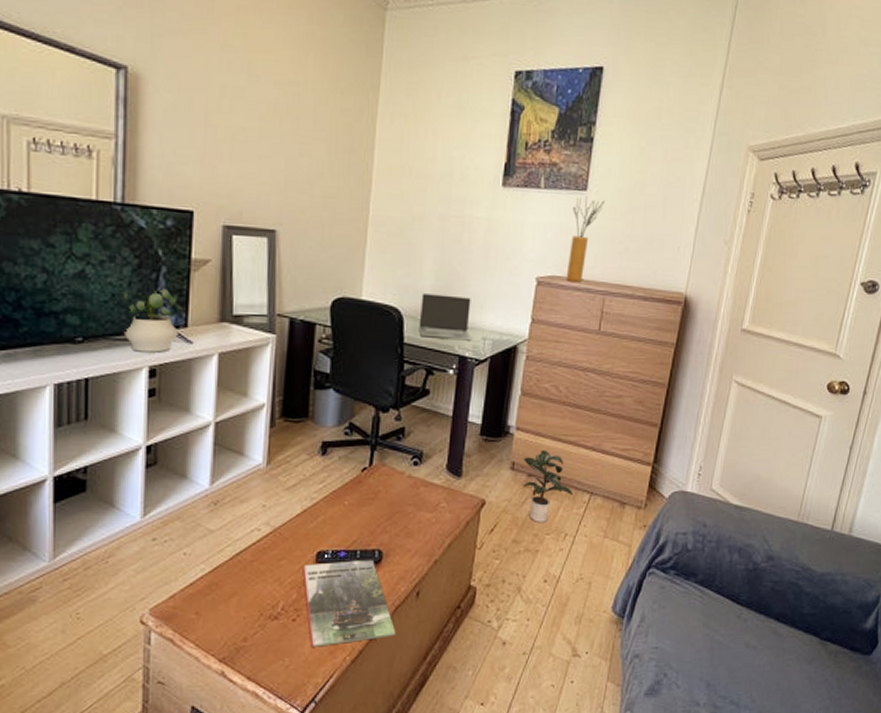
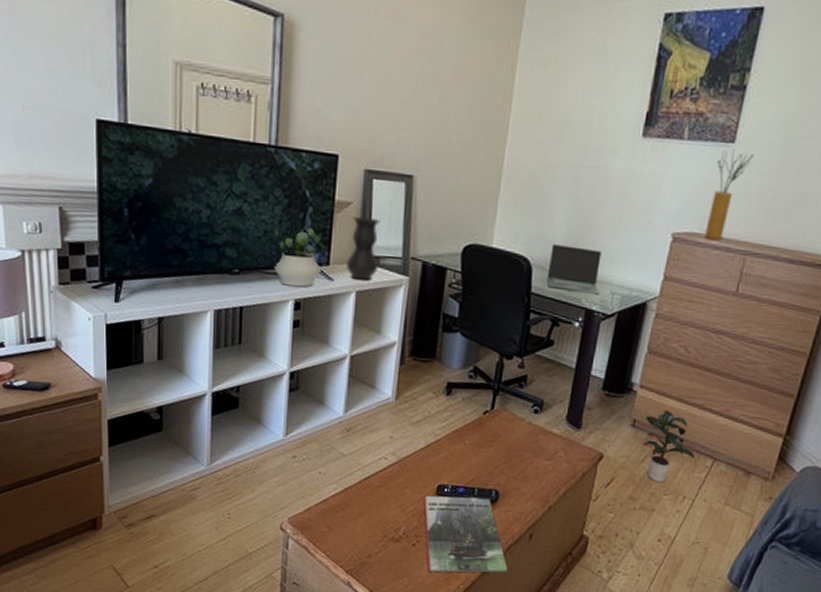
vase: none [206,275,243,341] -> present [345,217,381,281]

